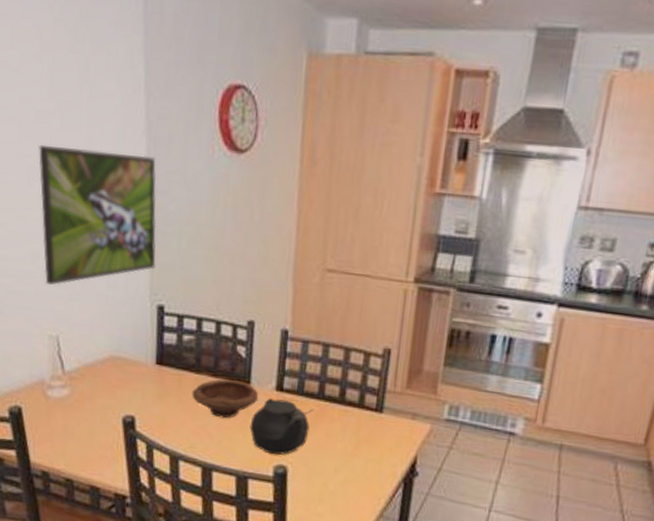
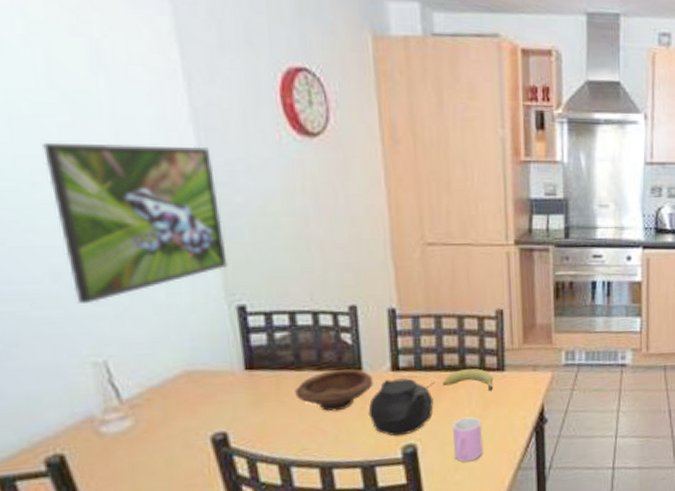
fruit: none [320,402,370,430] -> present [442,369,494,391]
cup: none [321,451,352,497] -> present [452,417,483,462]

